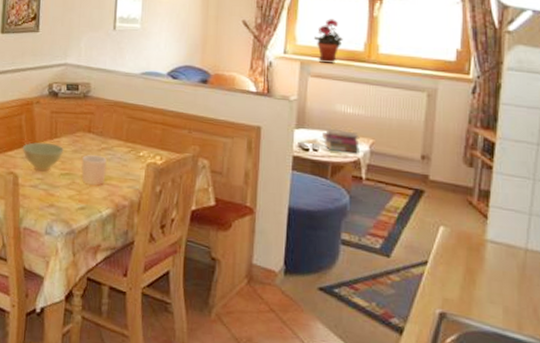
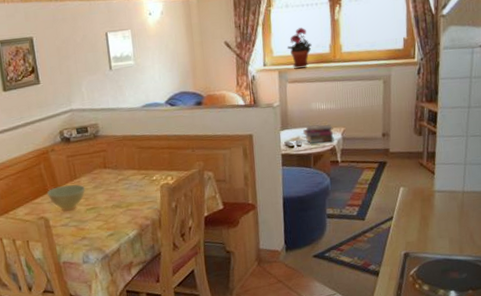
mug: present [81,155,107,186] -> none [103,186,127,214]

